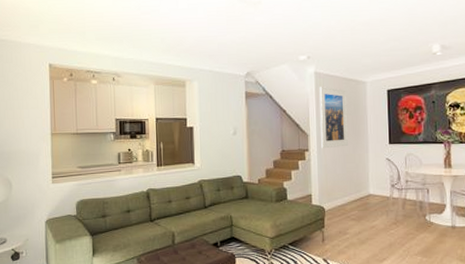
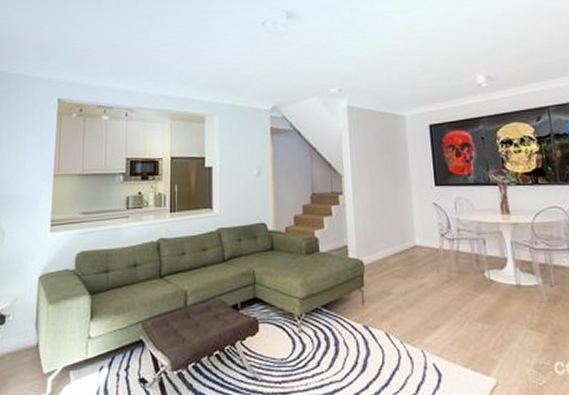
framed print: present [319,87,349,149] -> none [353,122,389,192]

